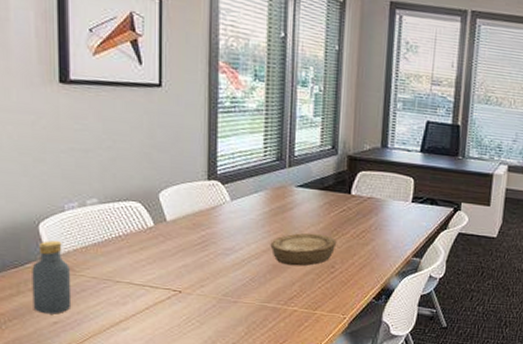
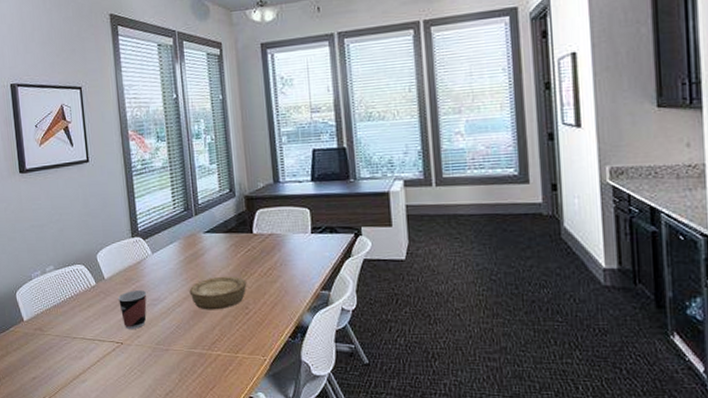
vodka: present [32,241,72,314] -> none [14,306,44,371]
cup: none [180,237,219,278] -> present [117,290,147,329]

